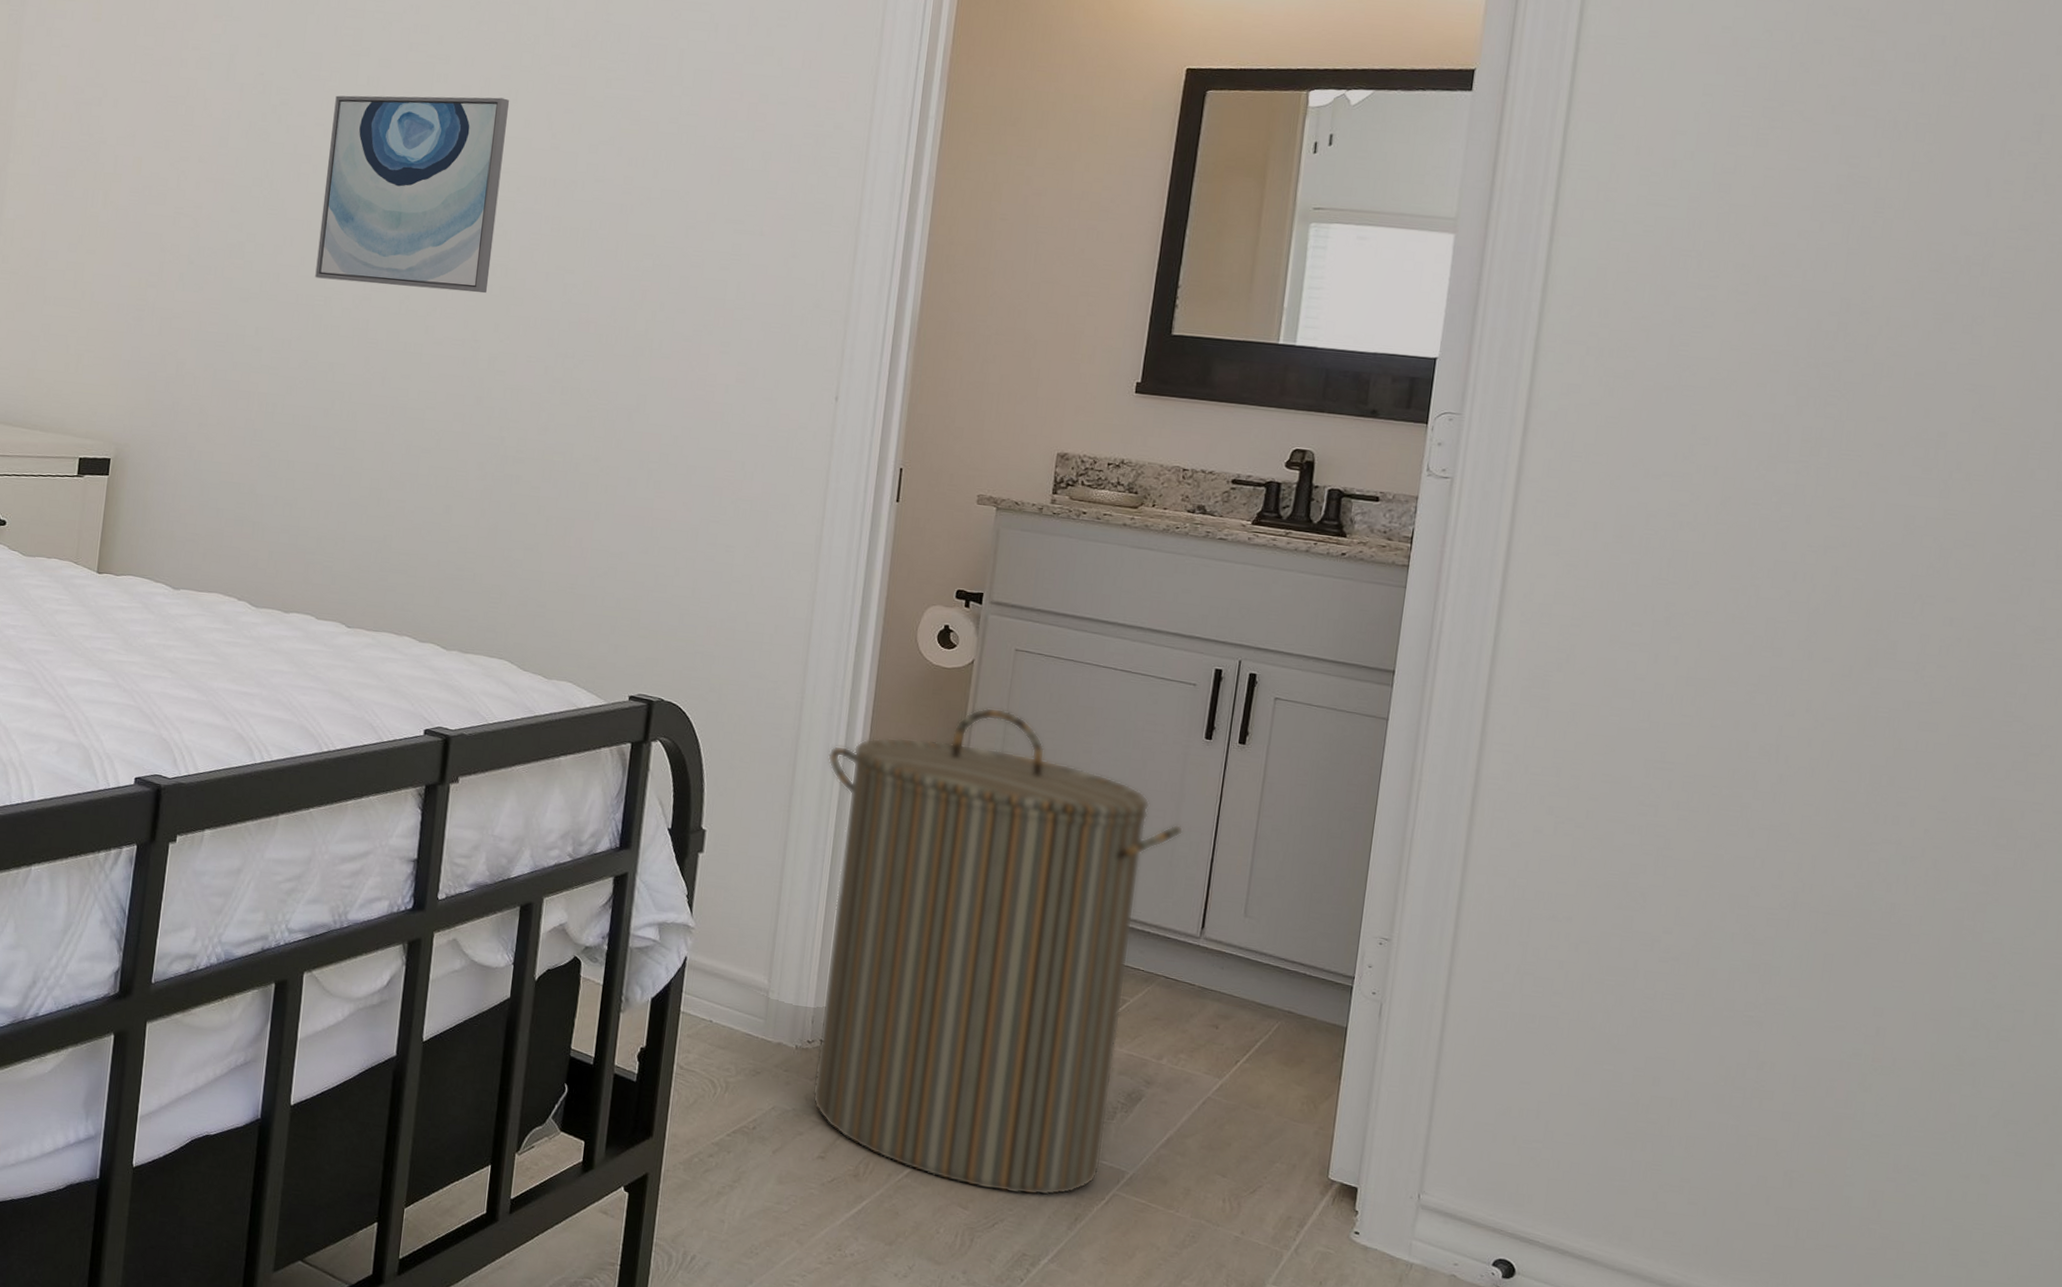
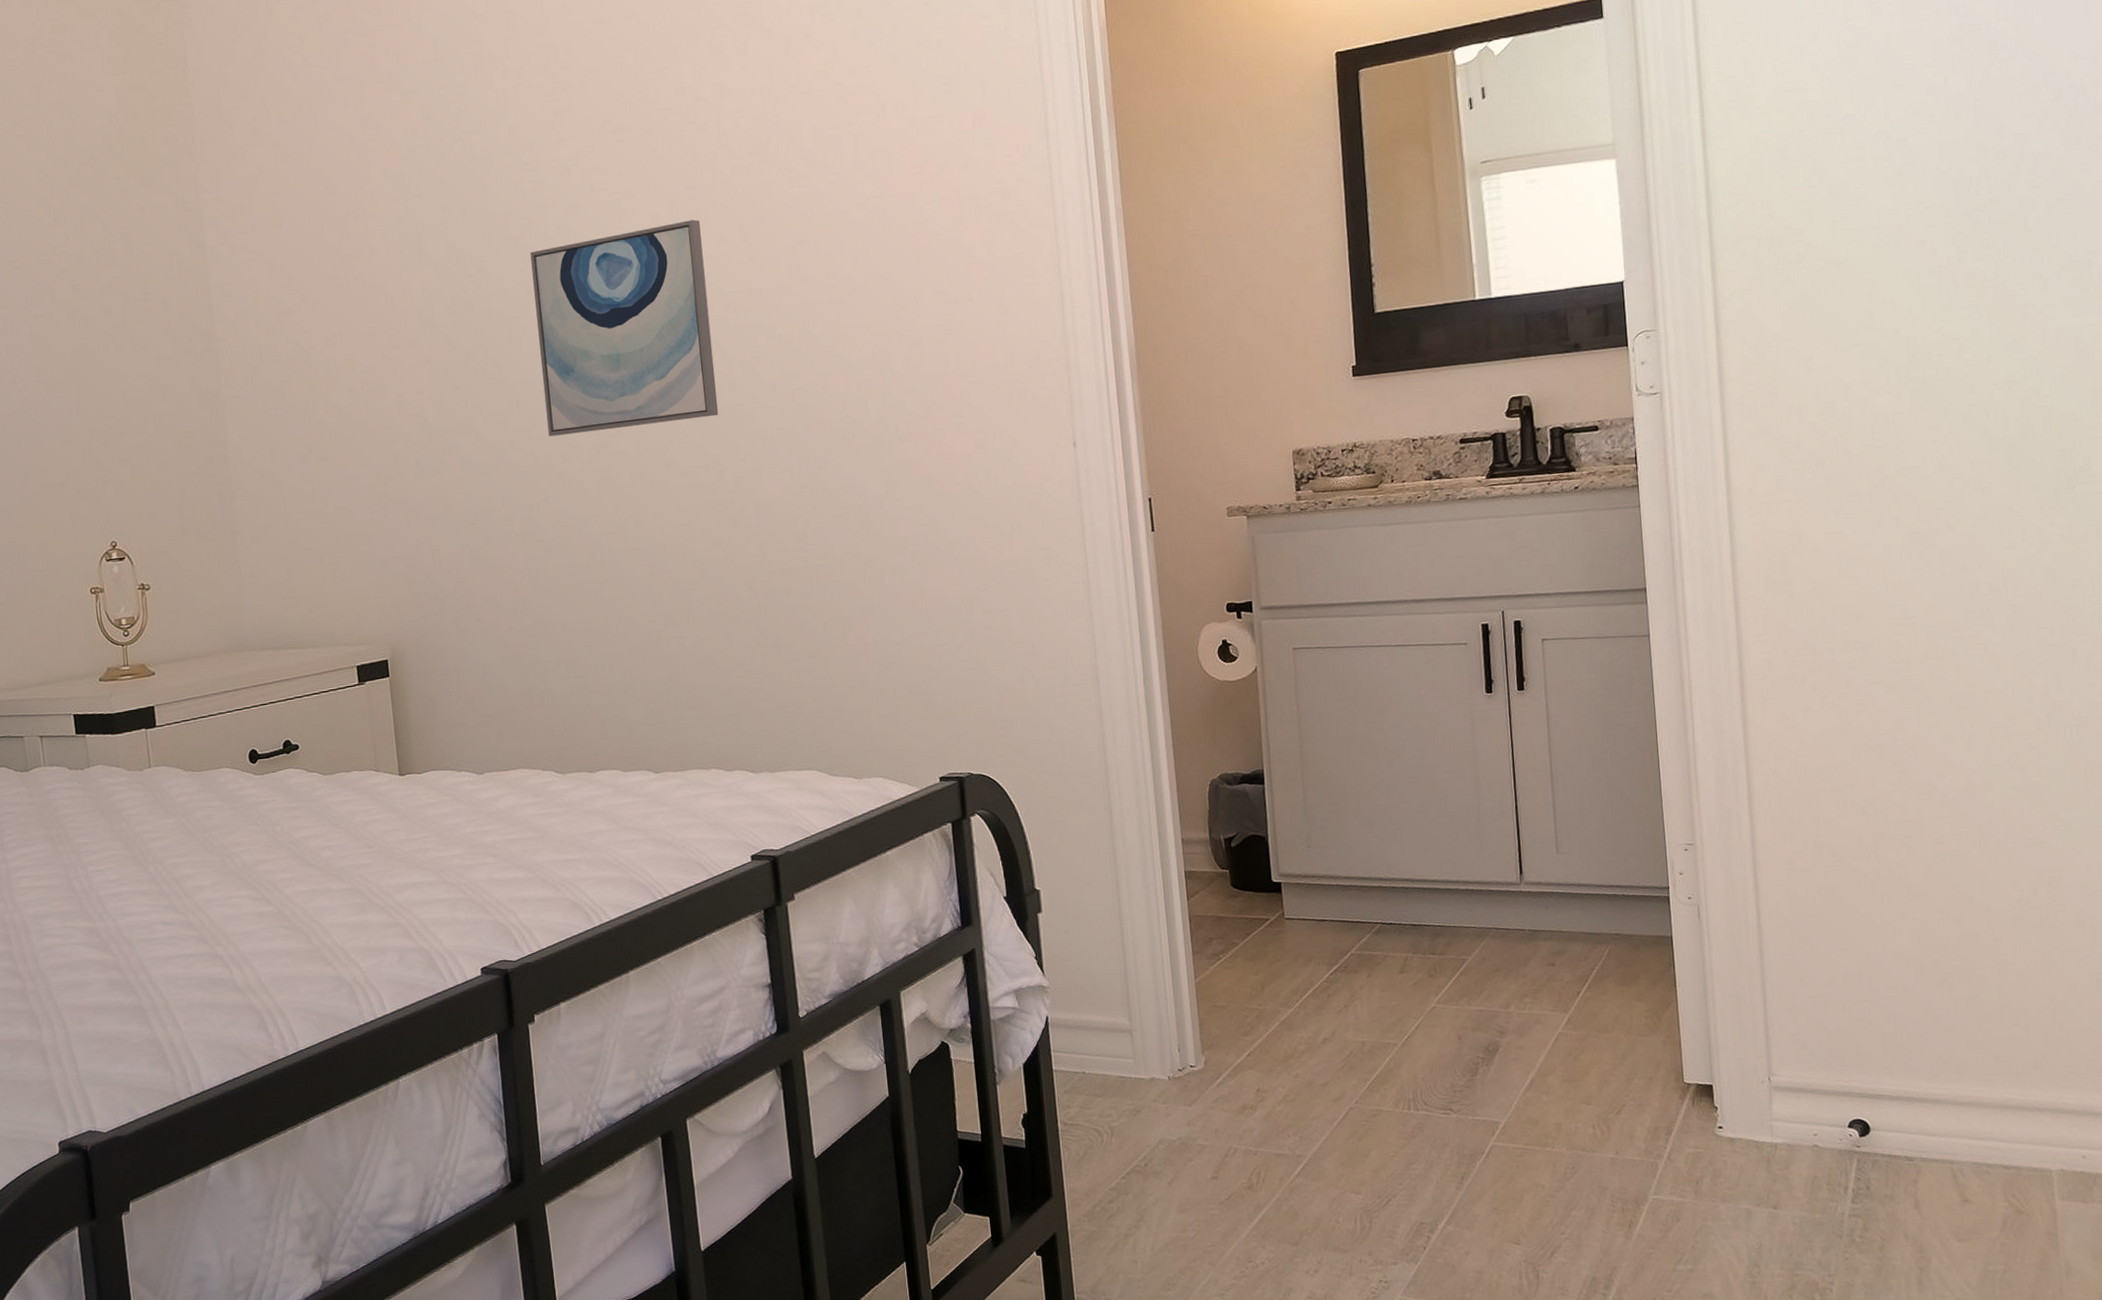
laundry hamper: present [811,707,1184,1196] -> none [1139,708,1485,1171]

